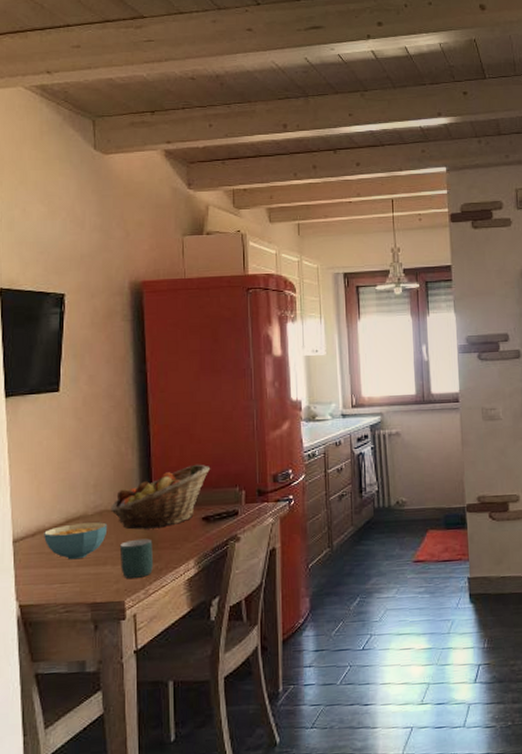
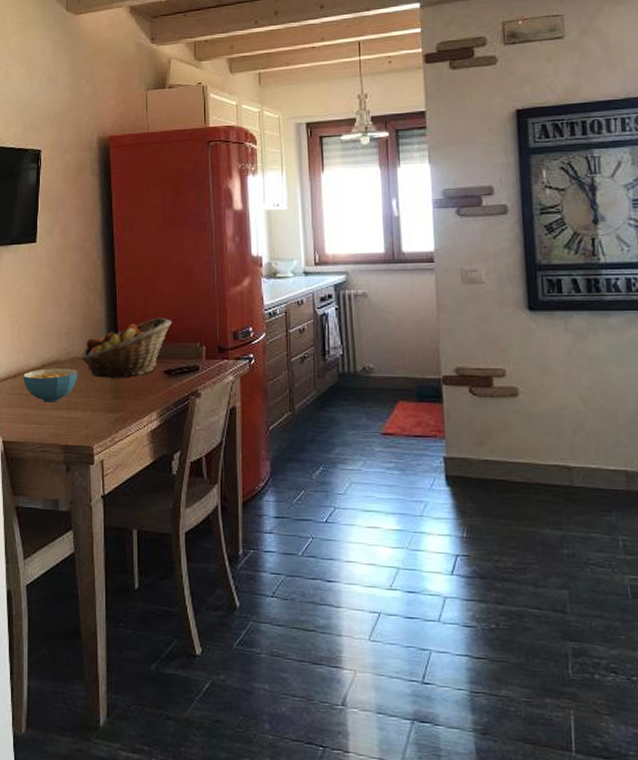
mug: present [120,538,153,578] -> none [89,387,119,425]

